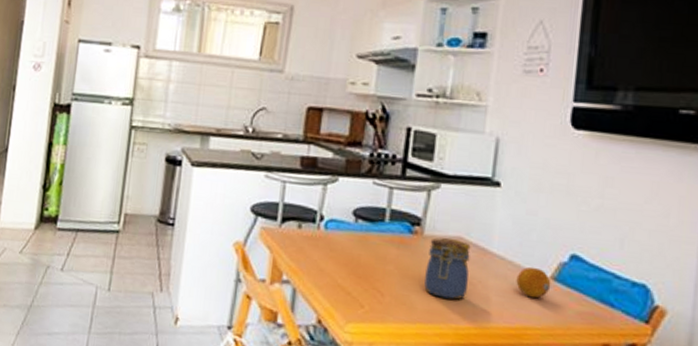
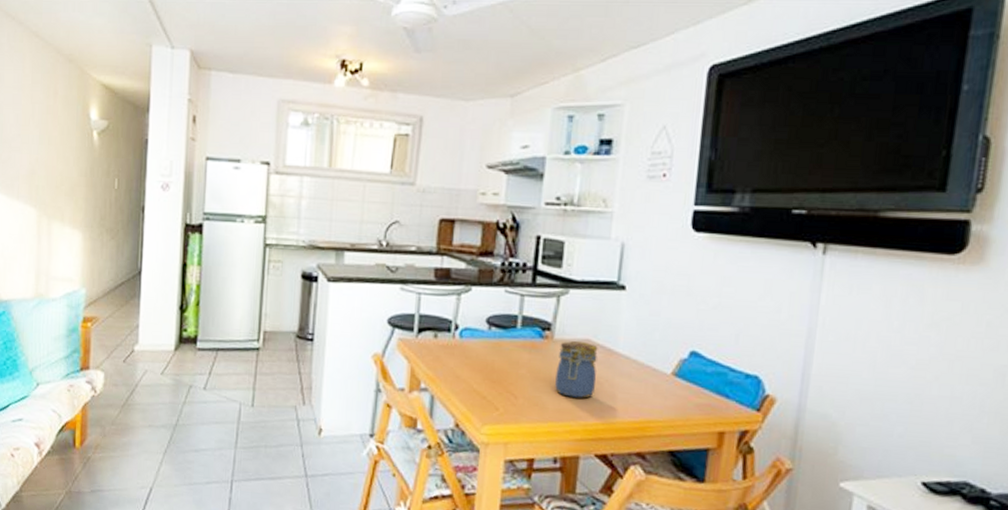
fruit: present [516,266,551,299] -> none [640,364,672,394]

